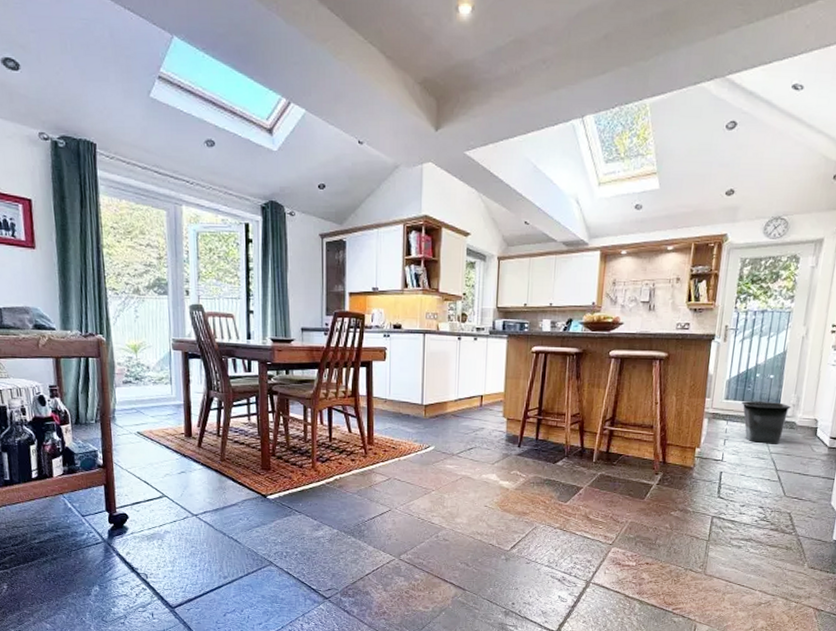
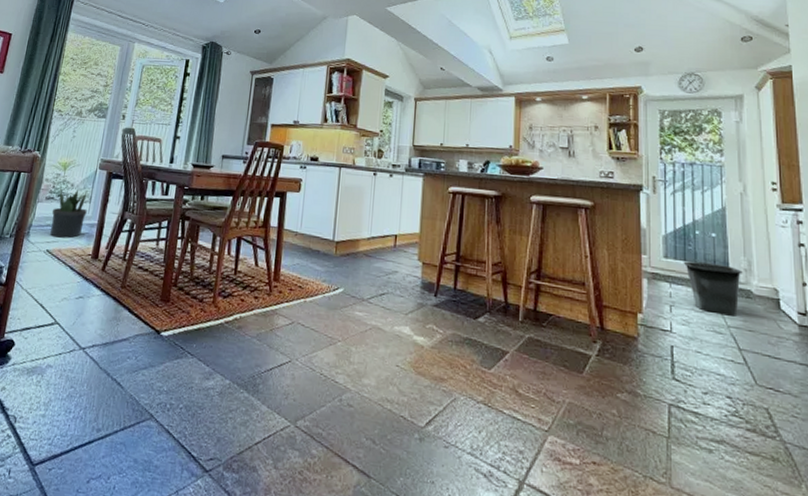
planter: none [132,370,170,420] -> present [50,187,88,239]

